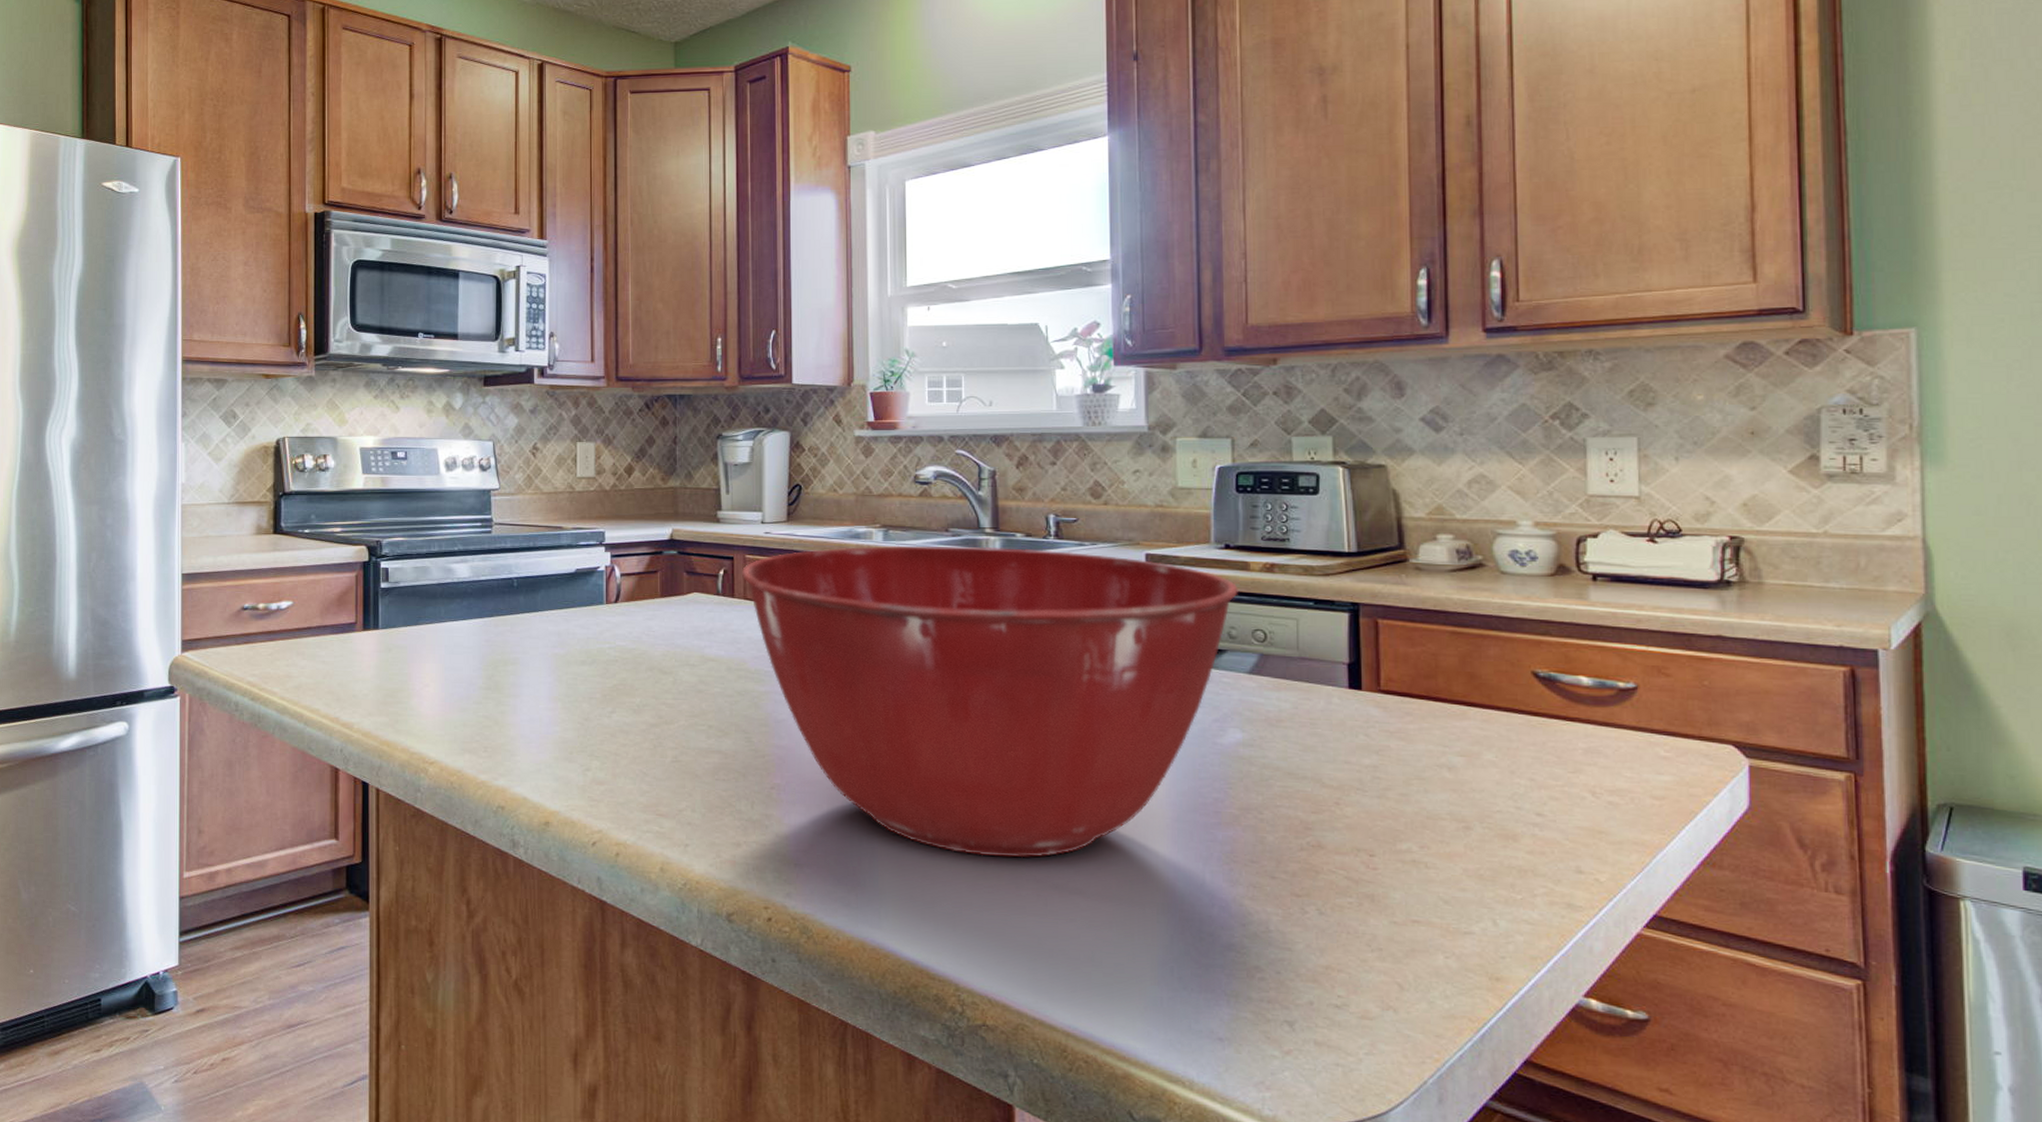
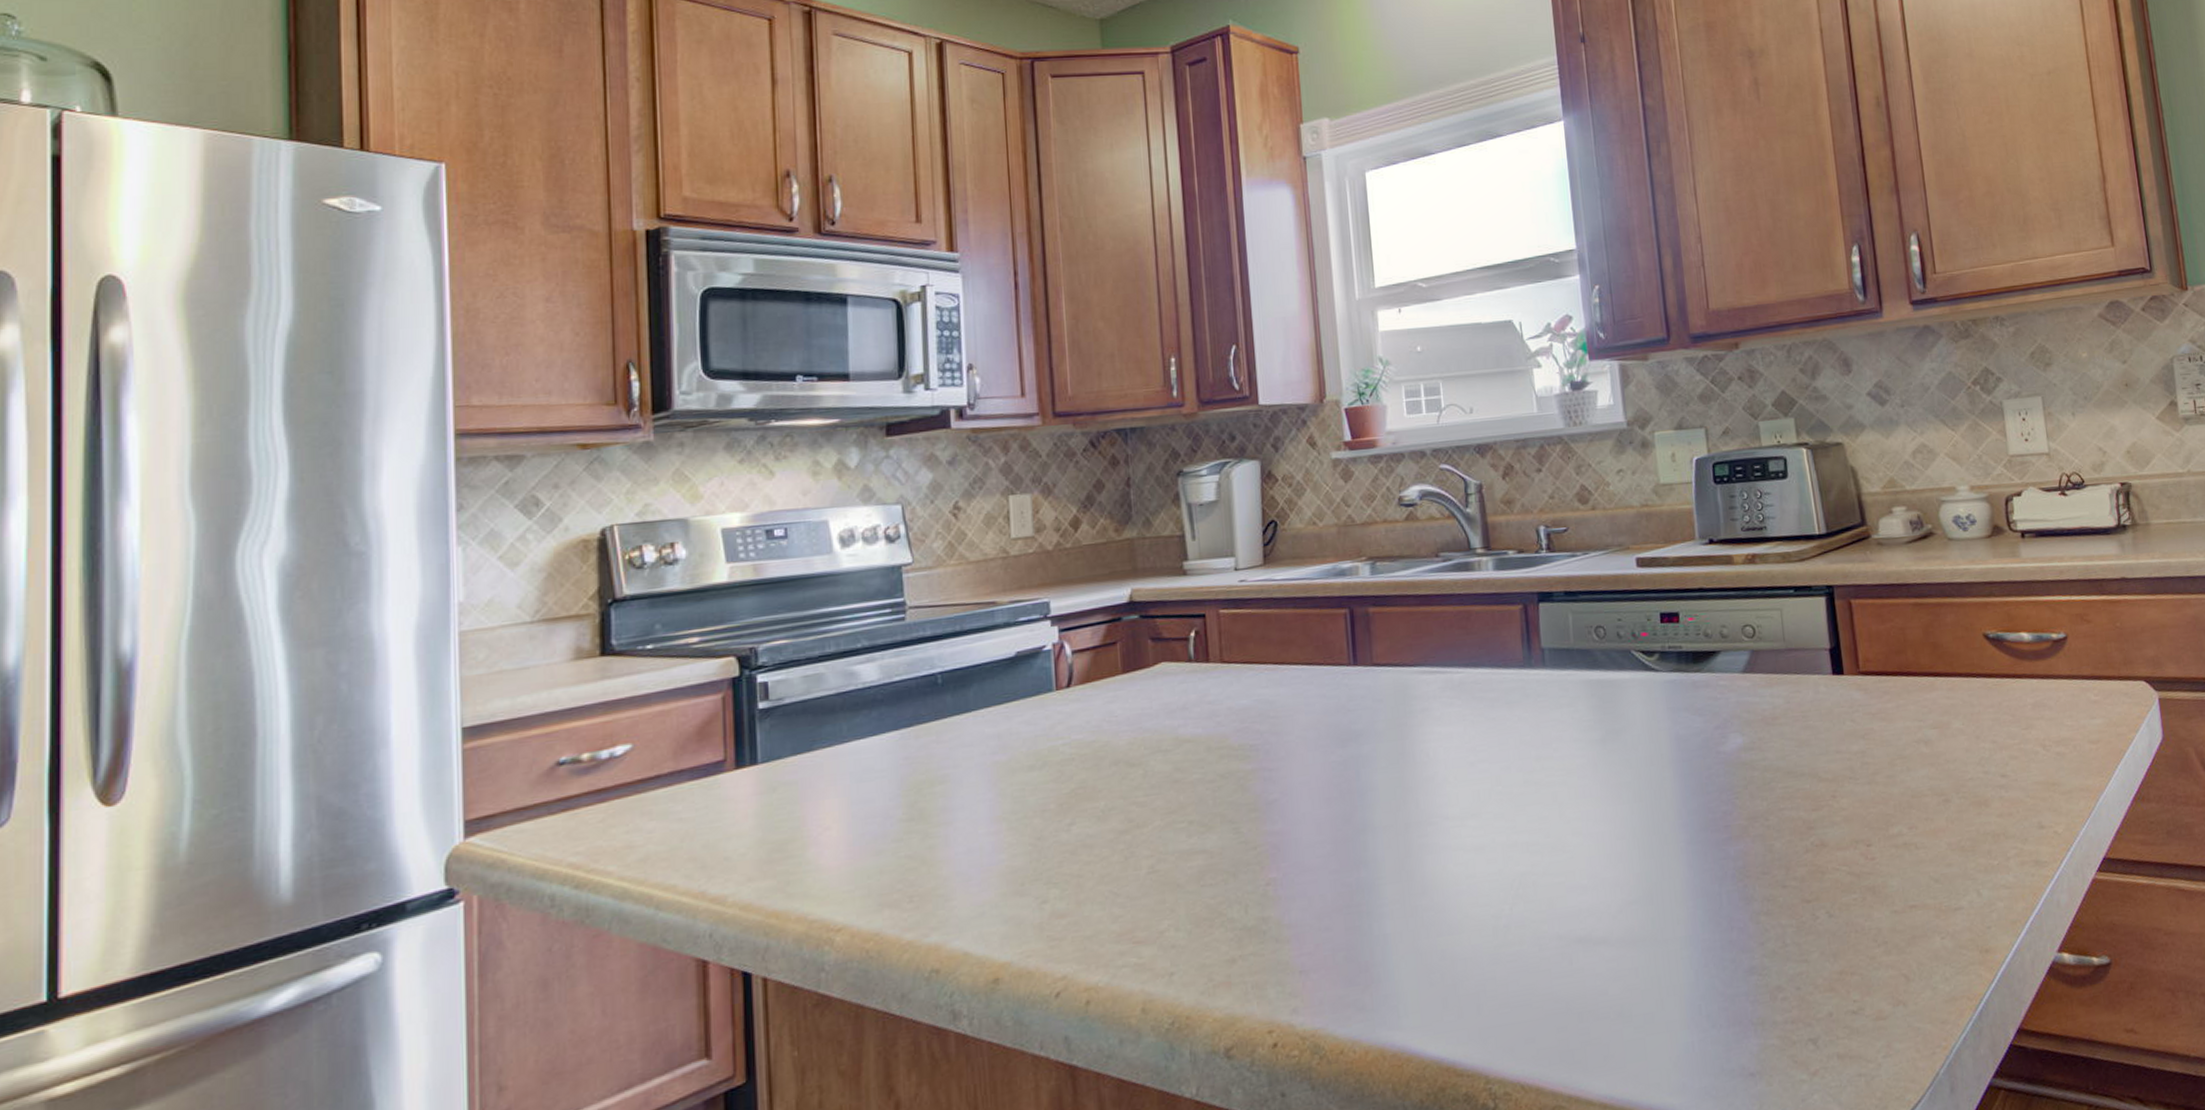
mixing bowl: present [742,545,1238,858] -> none [1216,564,1726,922]

